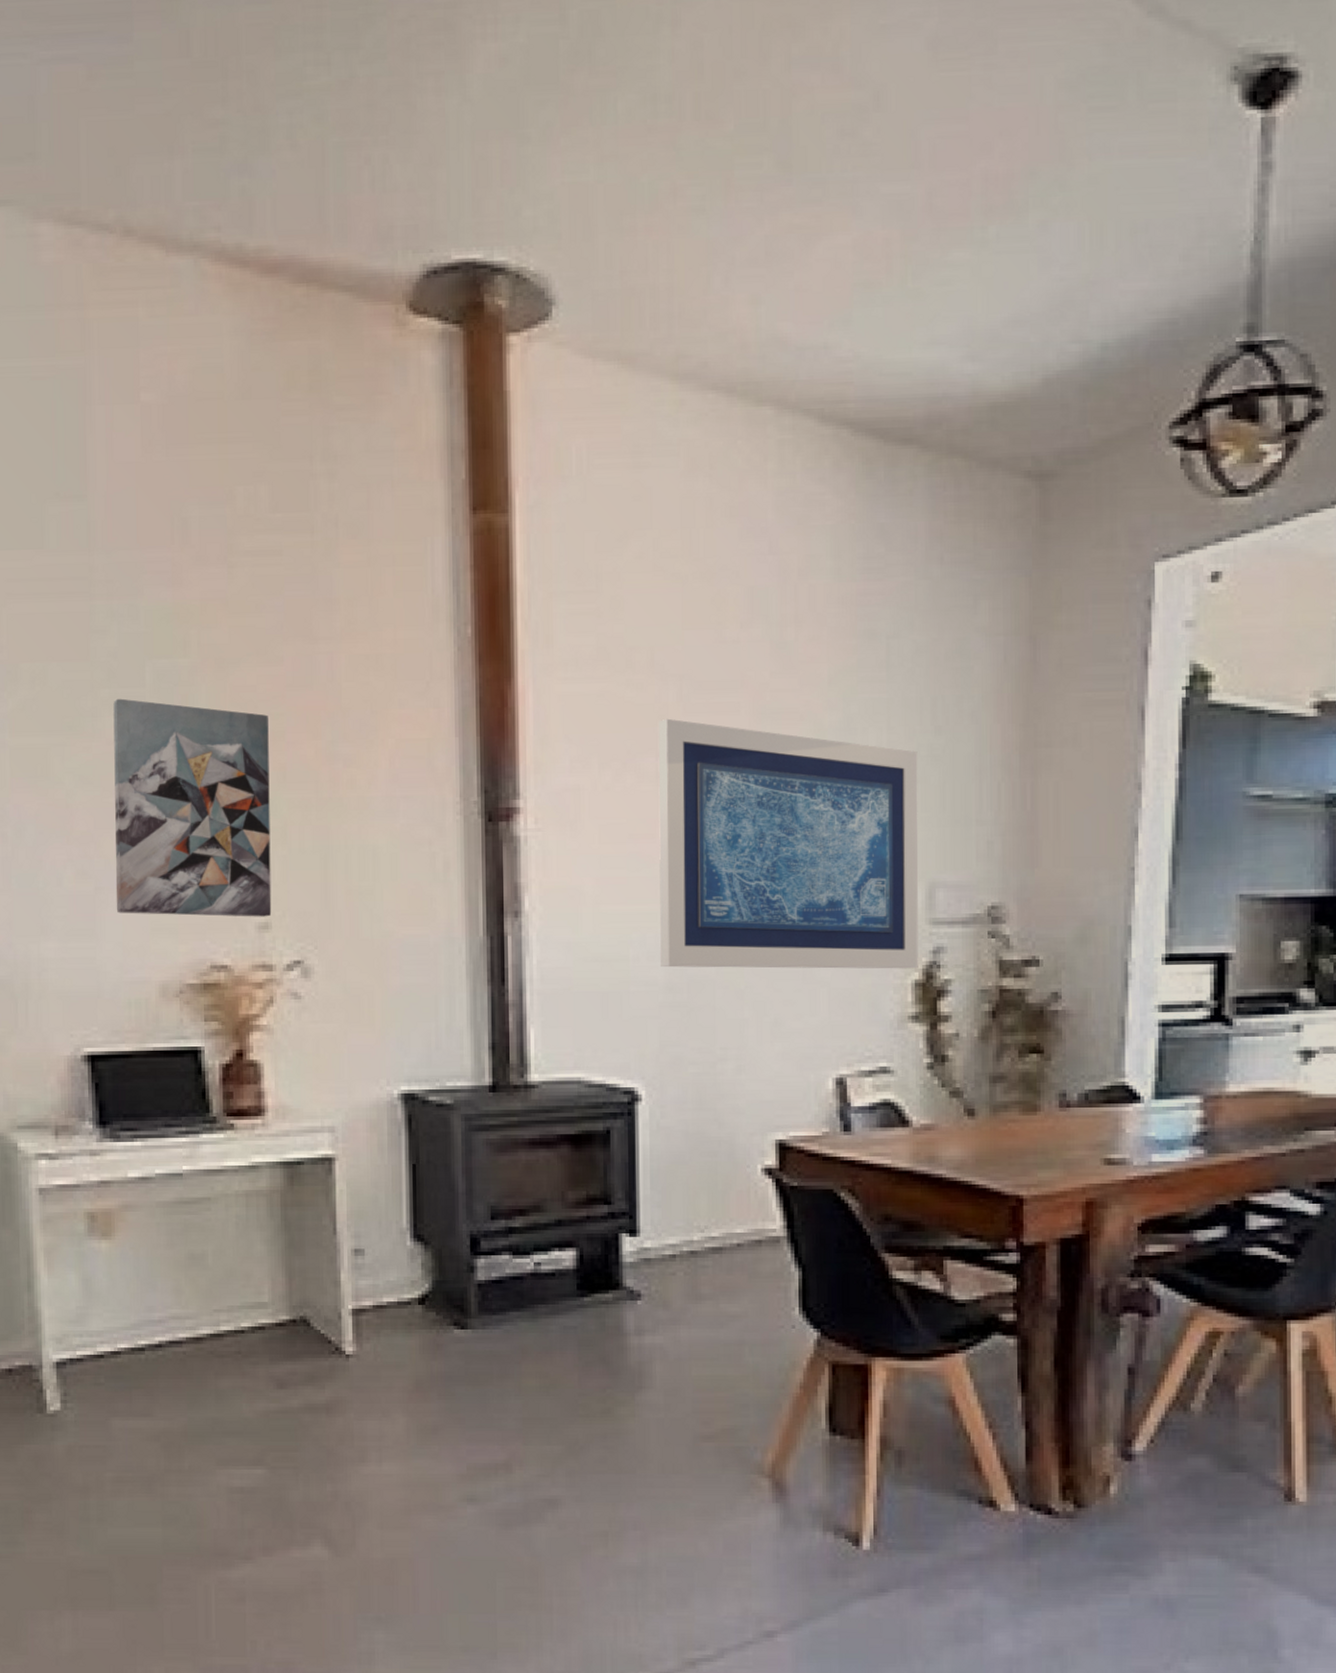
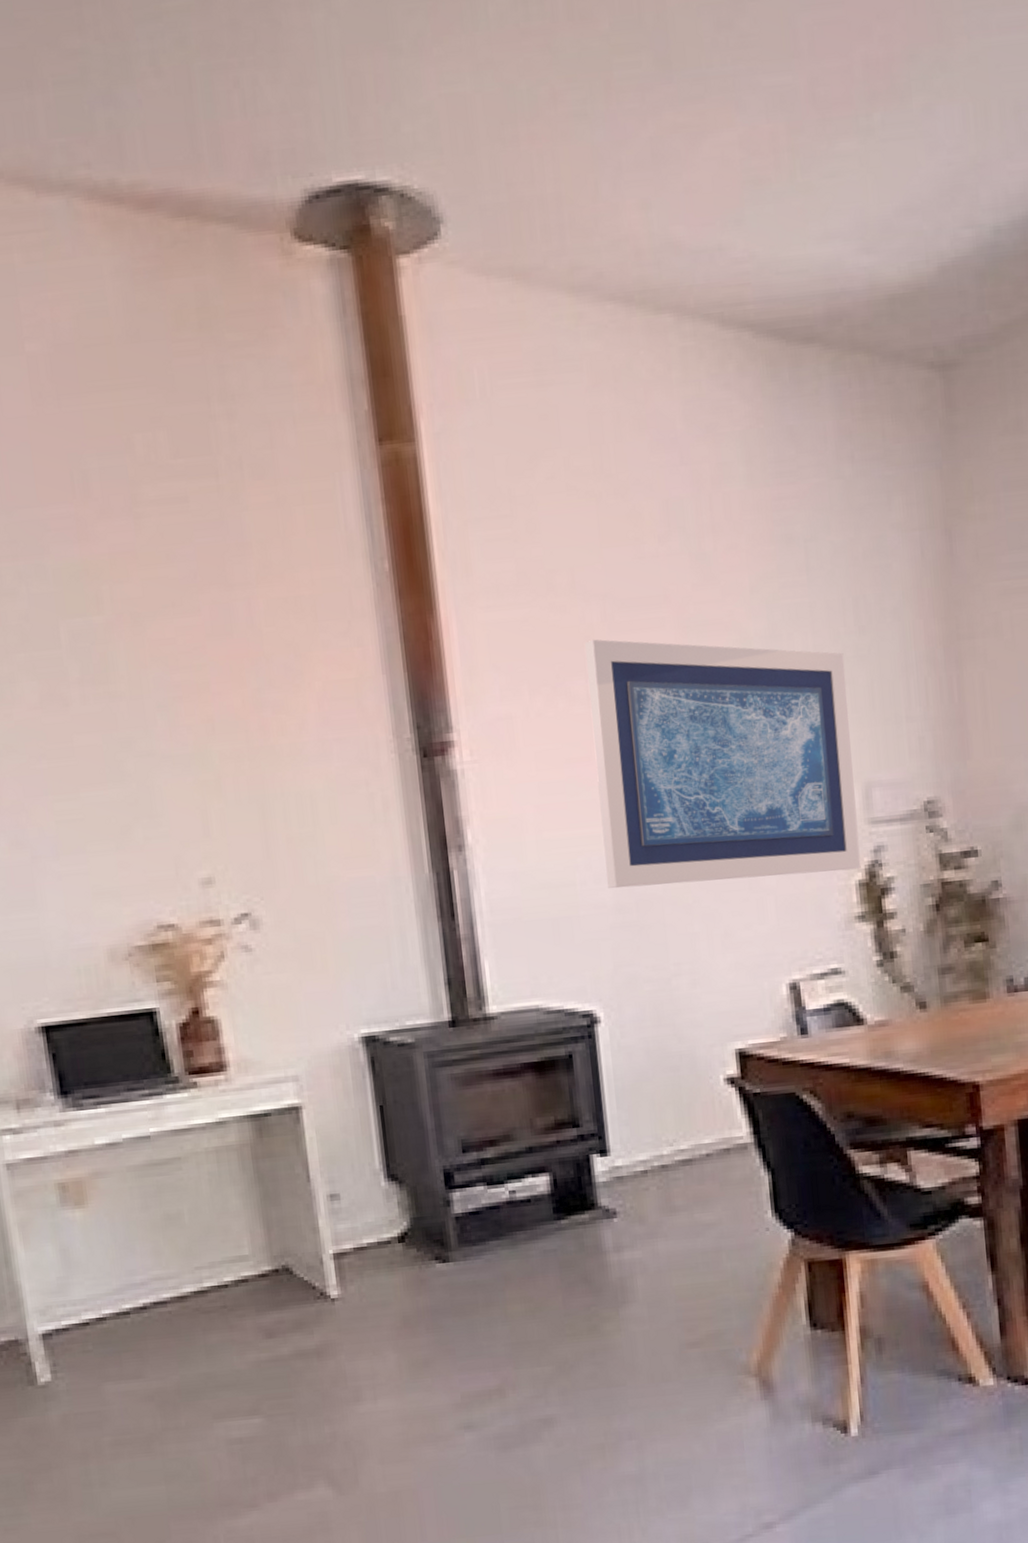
wall art: present [113,698,272,917] -> none [30,661,214,881]

